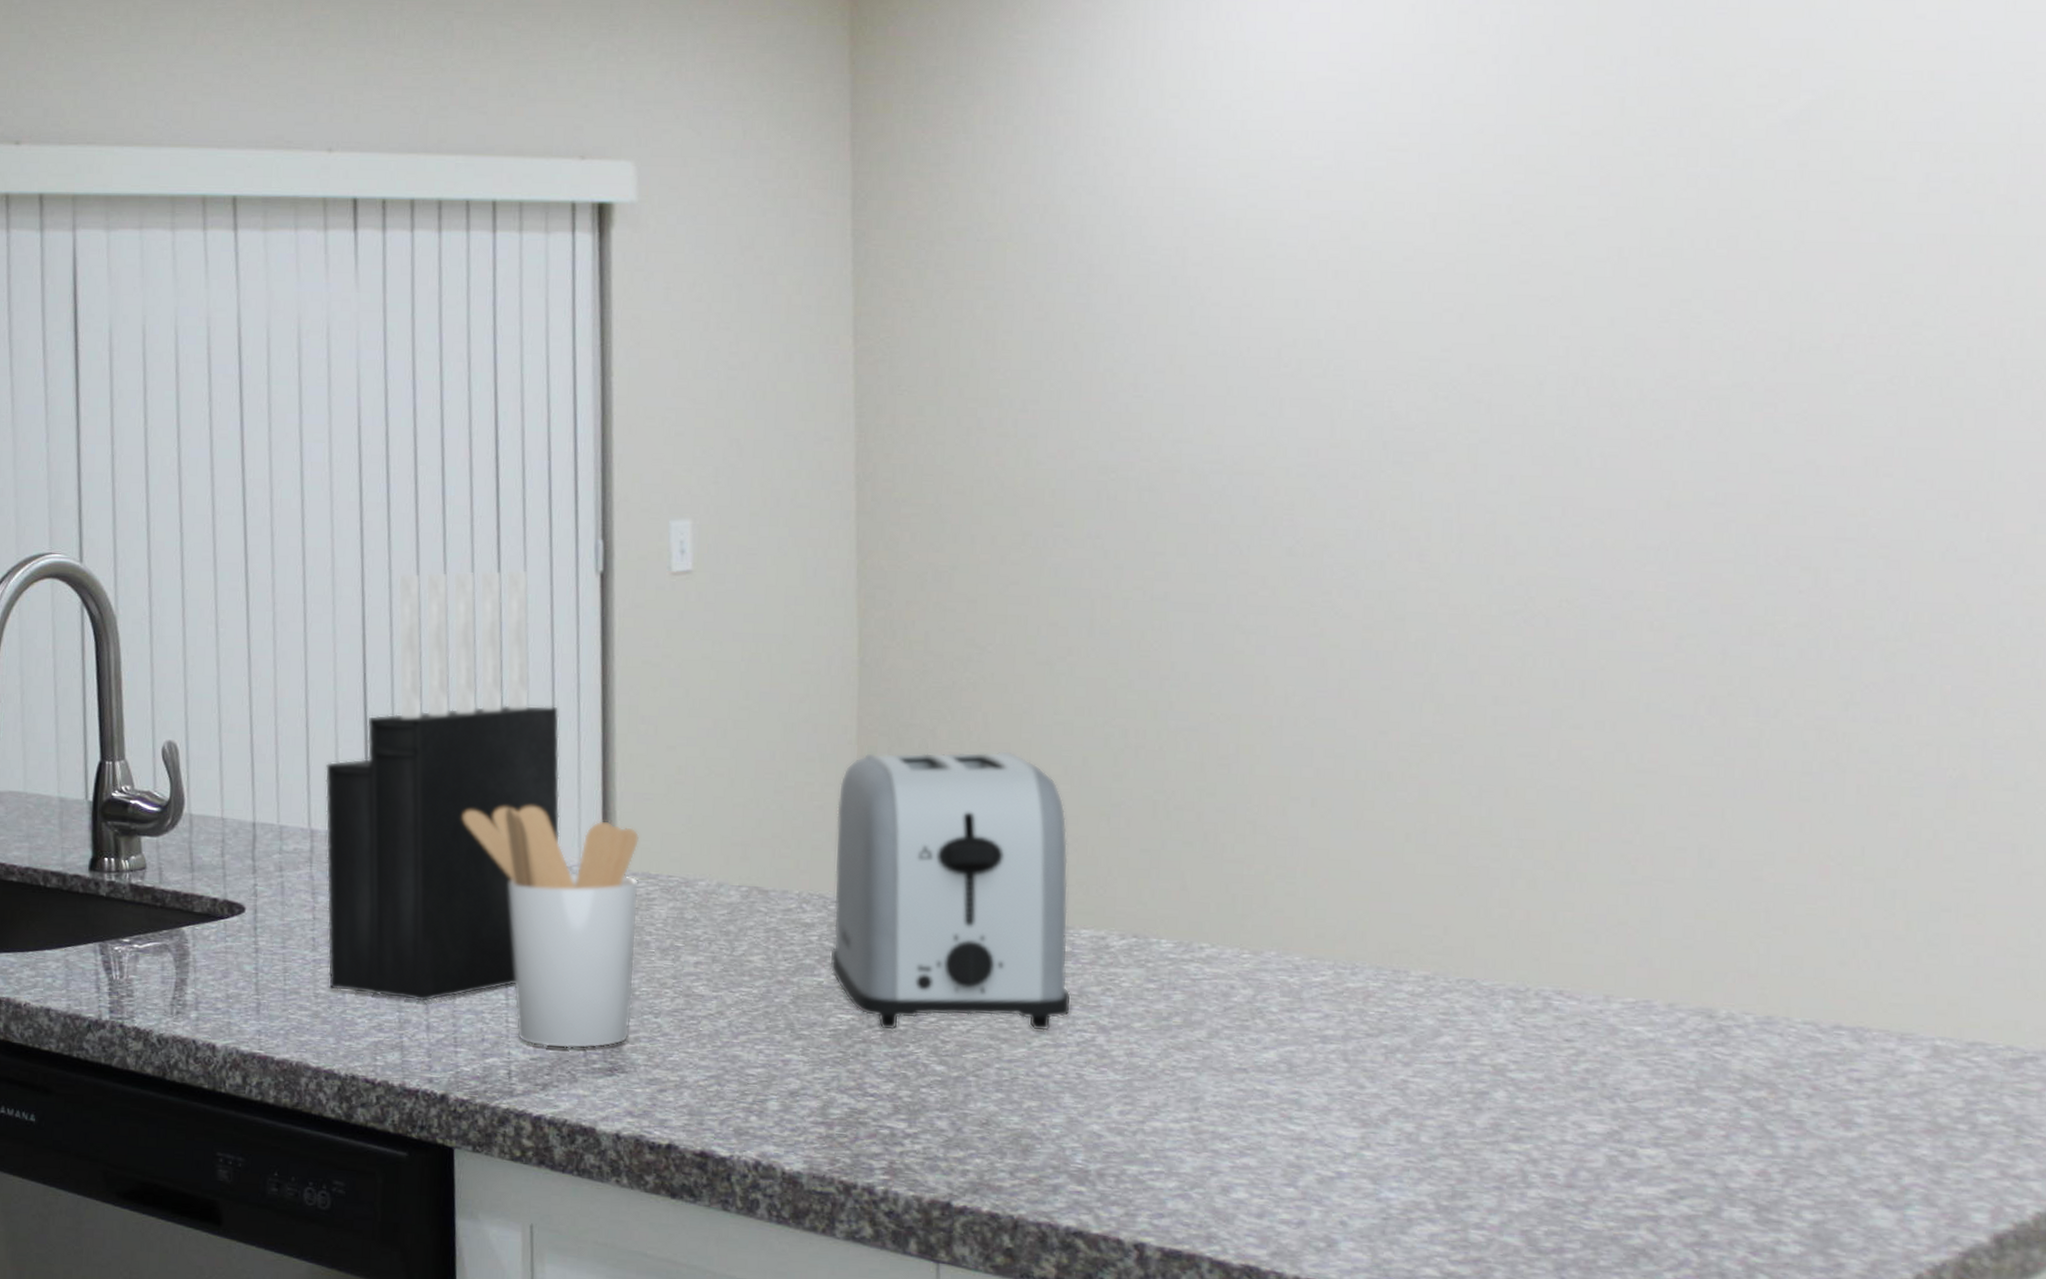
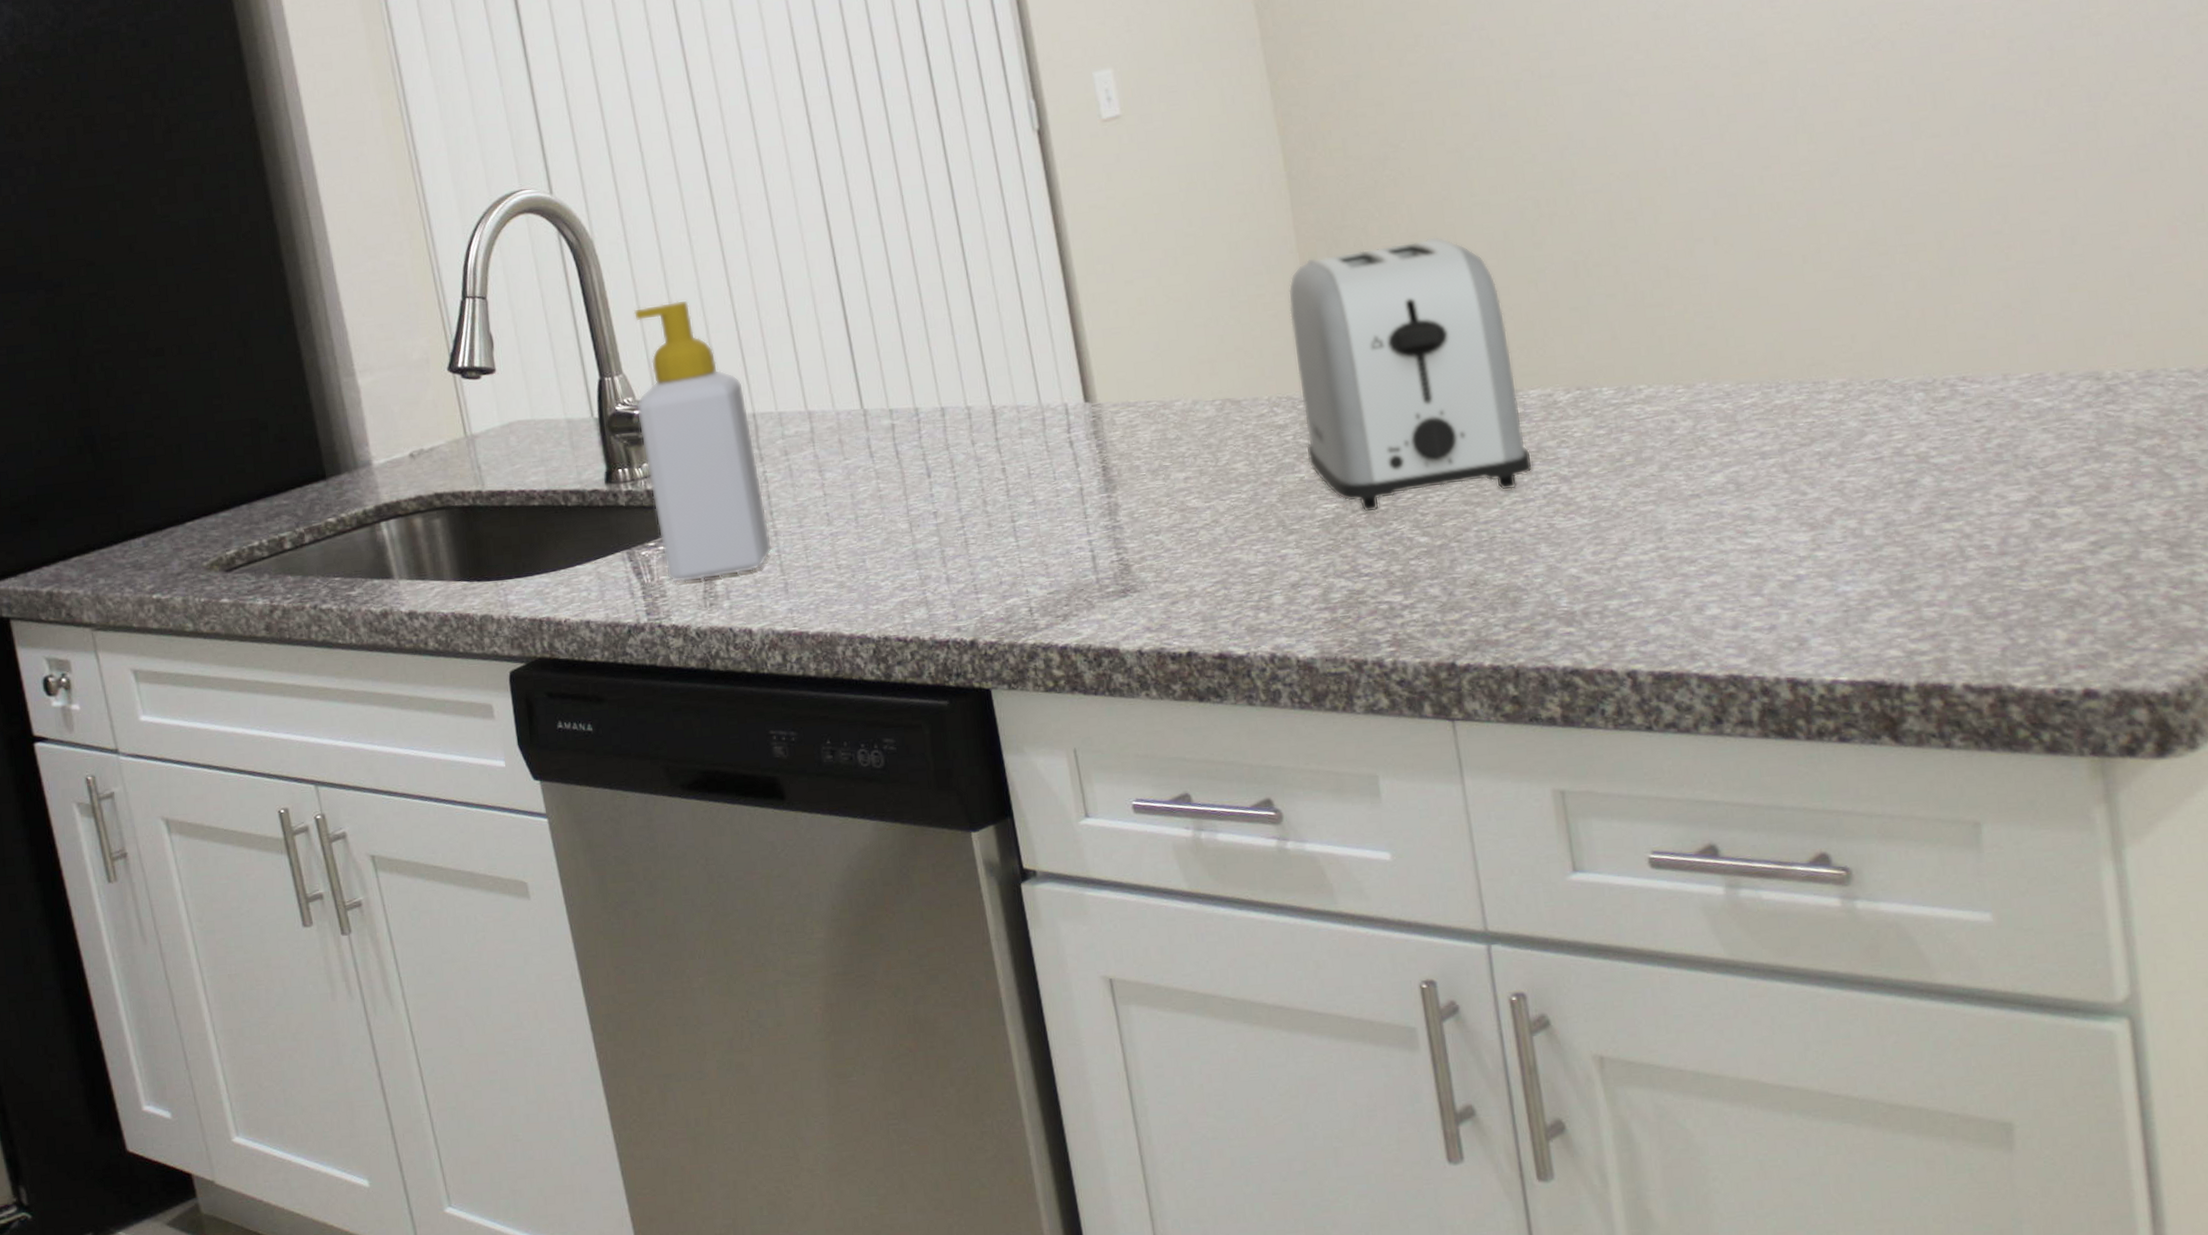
soap bottle: none [132,693,251,986] -> present [633,301,773,583]
knife block: present [325,569,560,1002] -> none [812,138,1040,559]
utensil holder: present [462,806,640,1049] -> none [947,356,1136,580]

